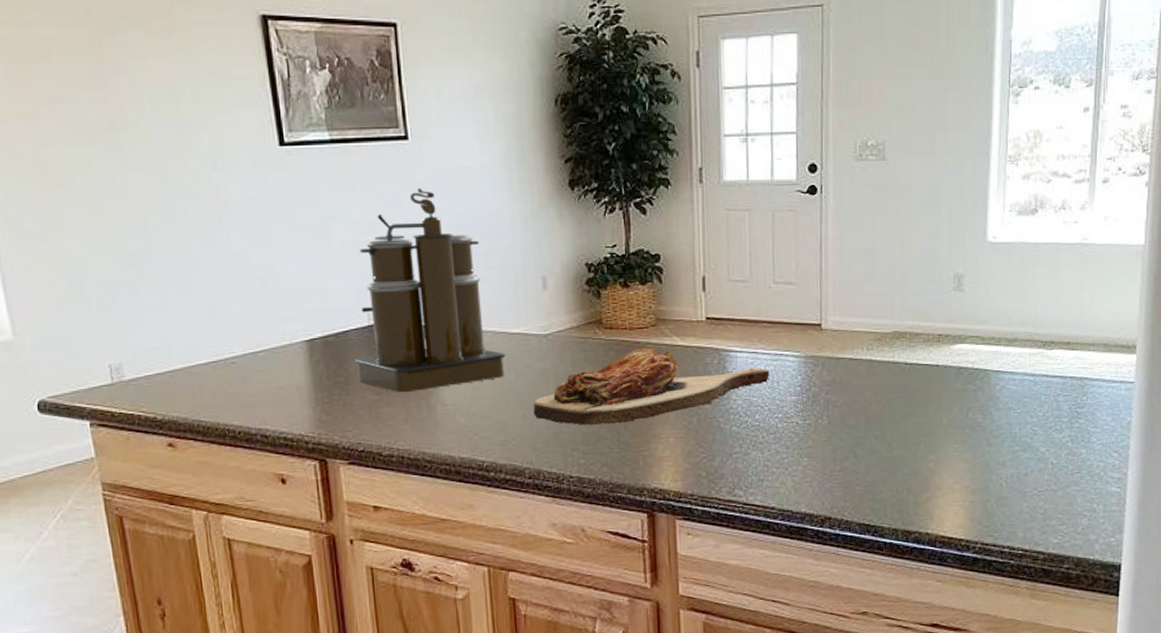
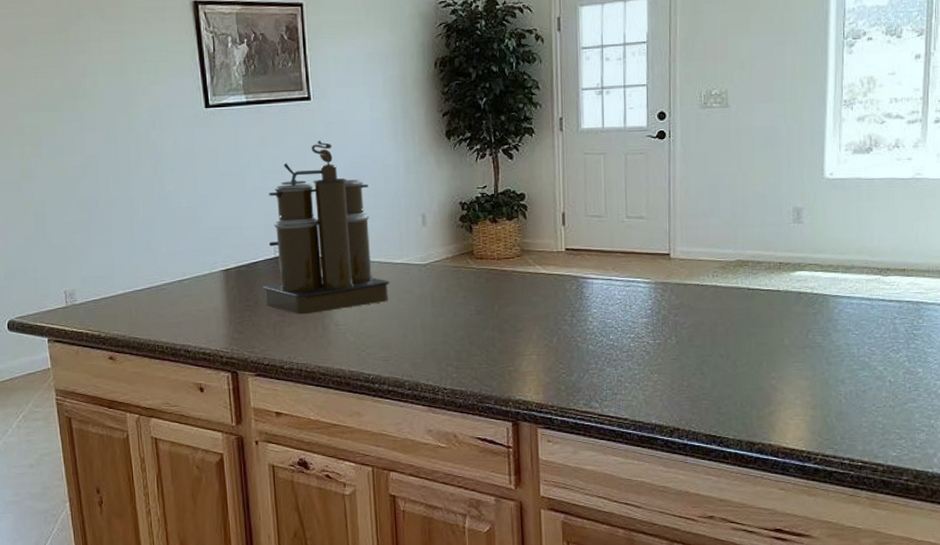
cutting board: present [533,349,769,426] -> none [413,276,623,344]

